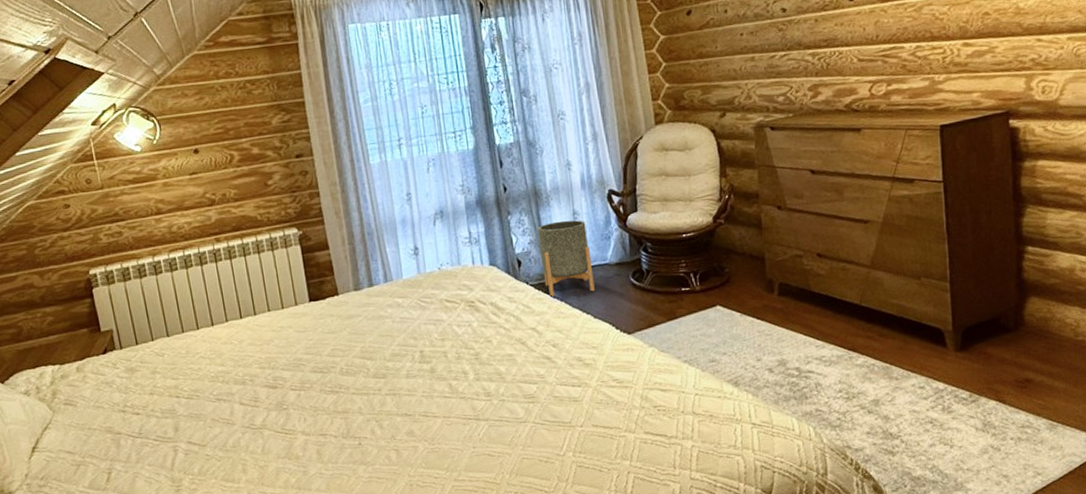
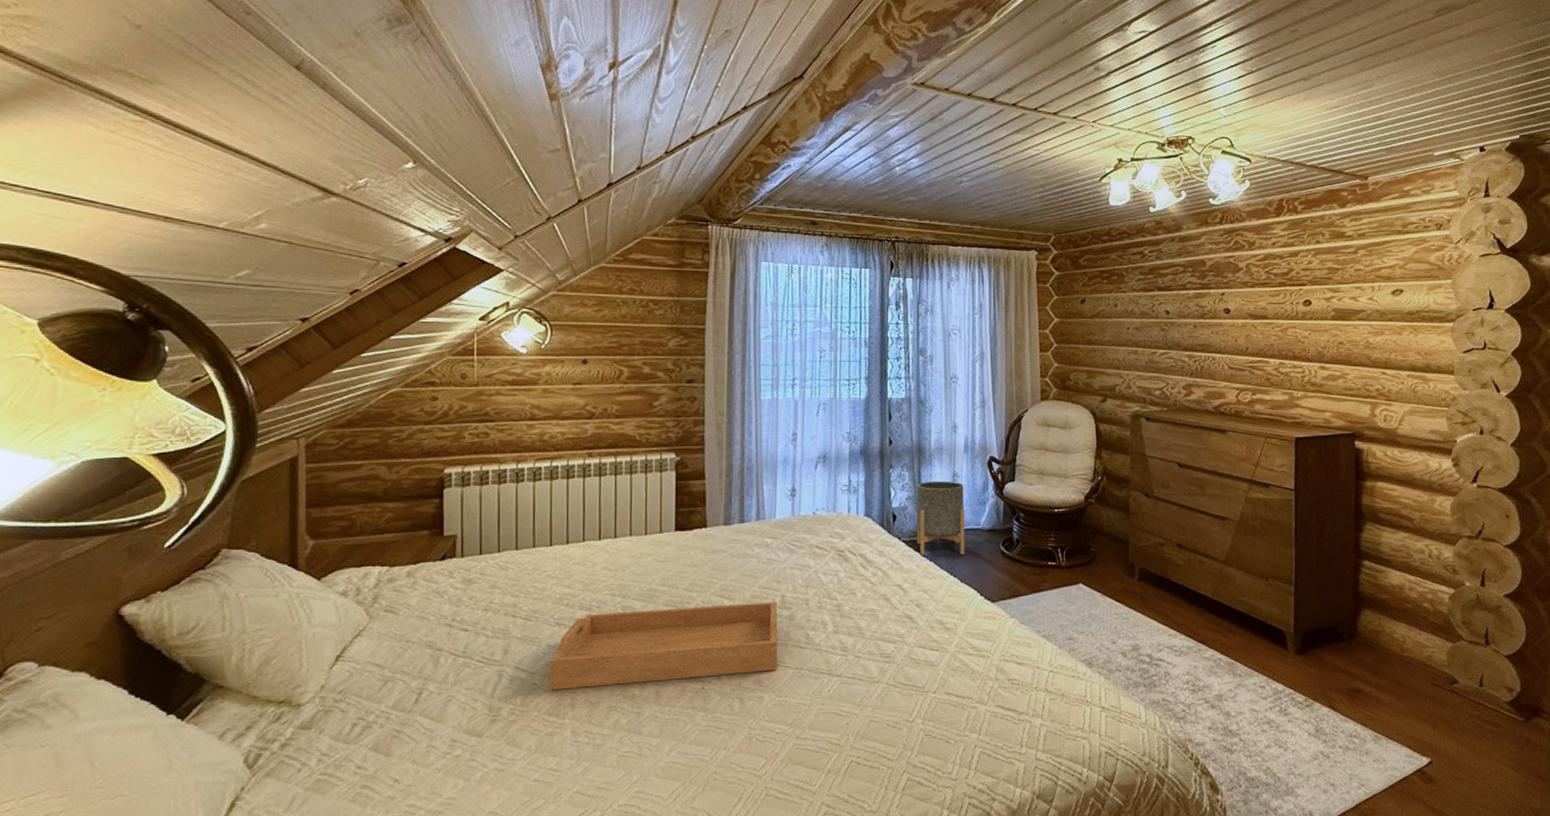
serving tray: none [216,357,427,459] -> present [549,602,778,690]

